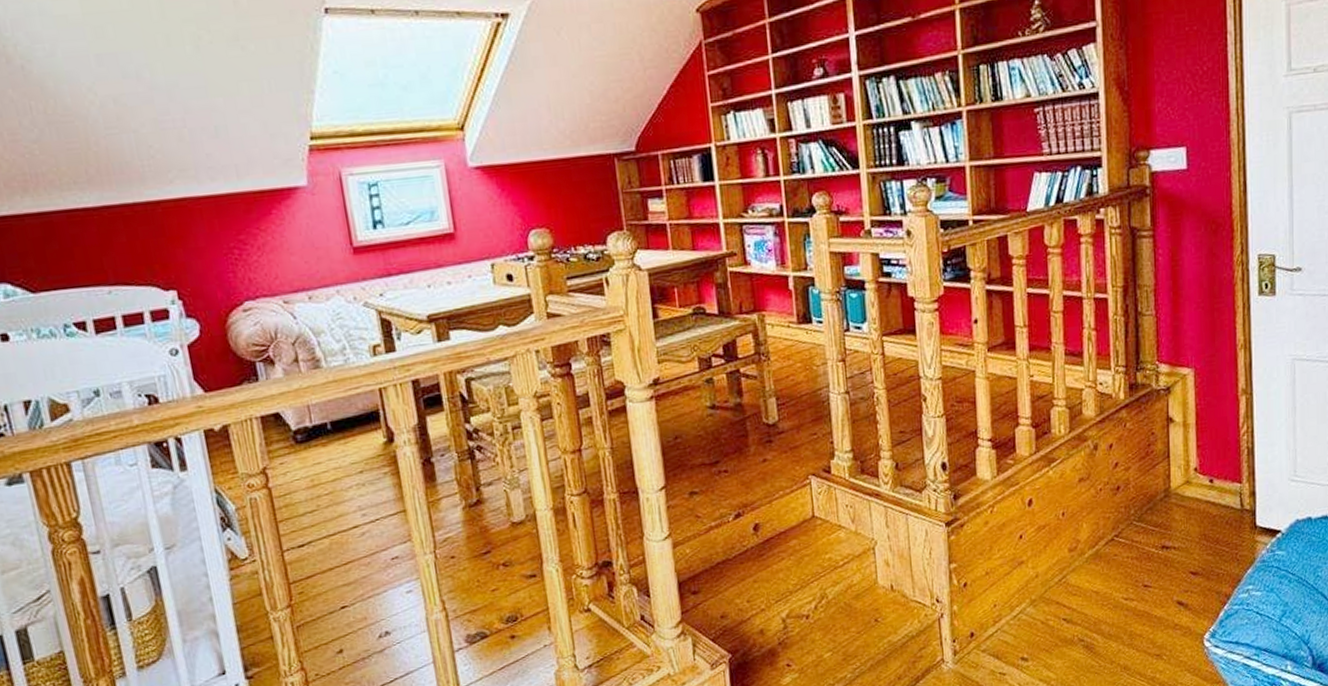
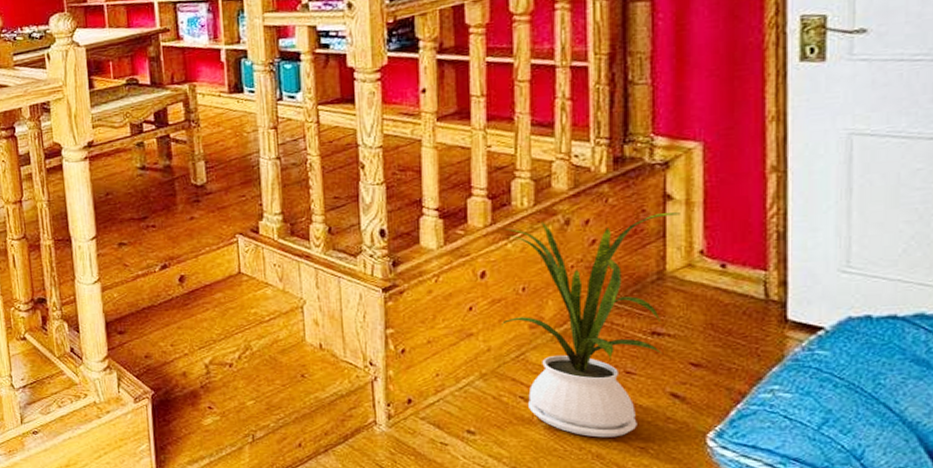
house plant: none [1046,434,1180,651] -> present [502,212,680,438]

